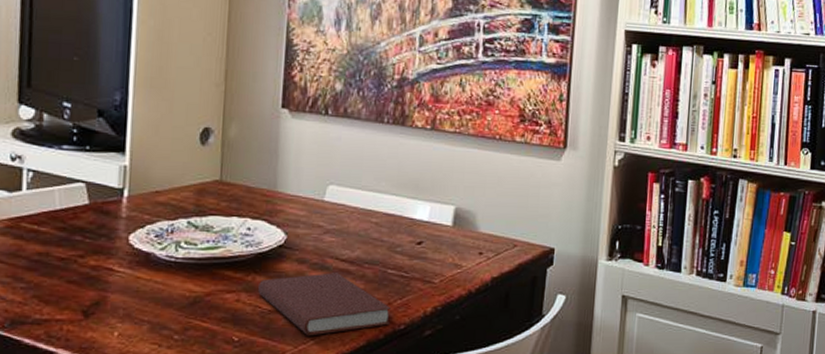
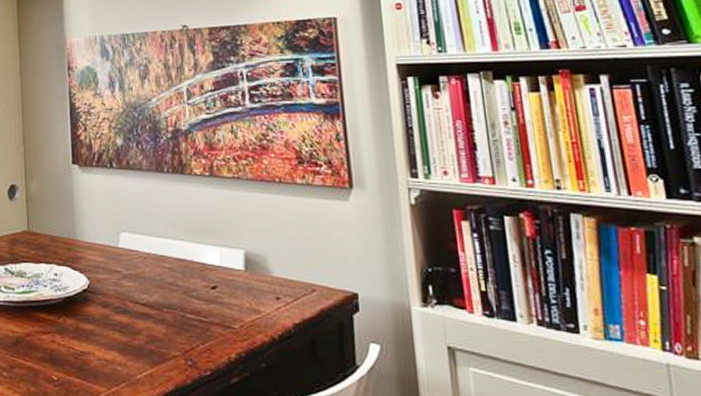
book: present [258,272,391,336] -> none [70,316,195,379]

